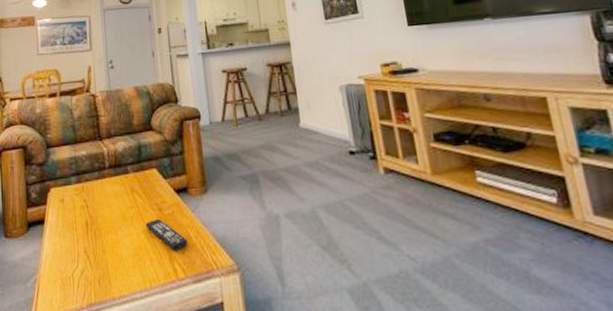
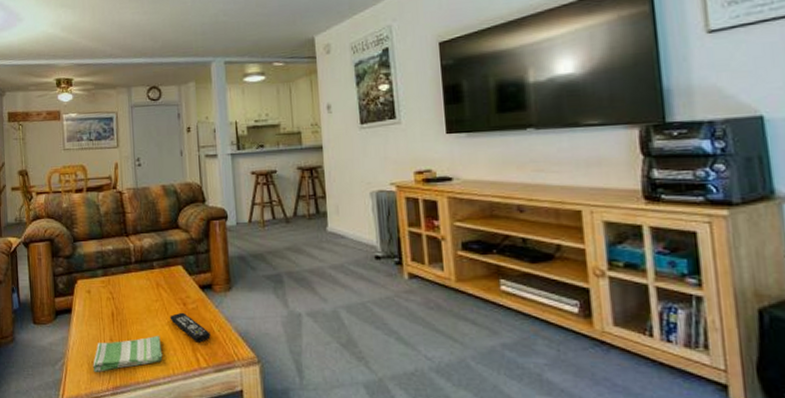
dish towel: none [66,244,139,288] -> present [93,335,163,372]

